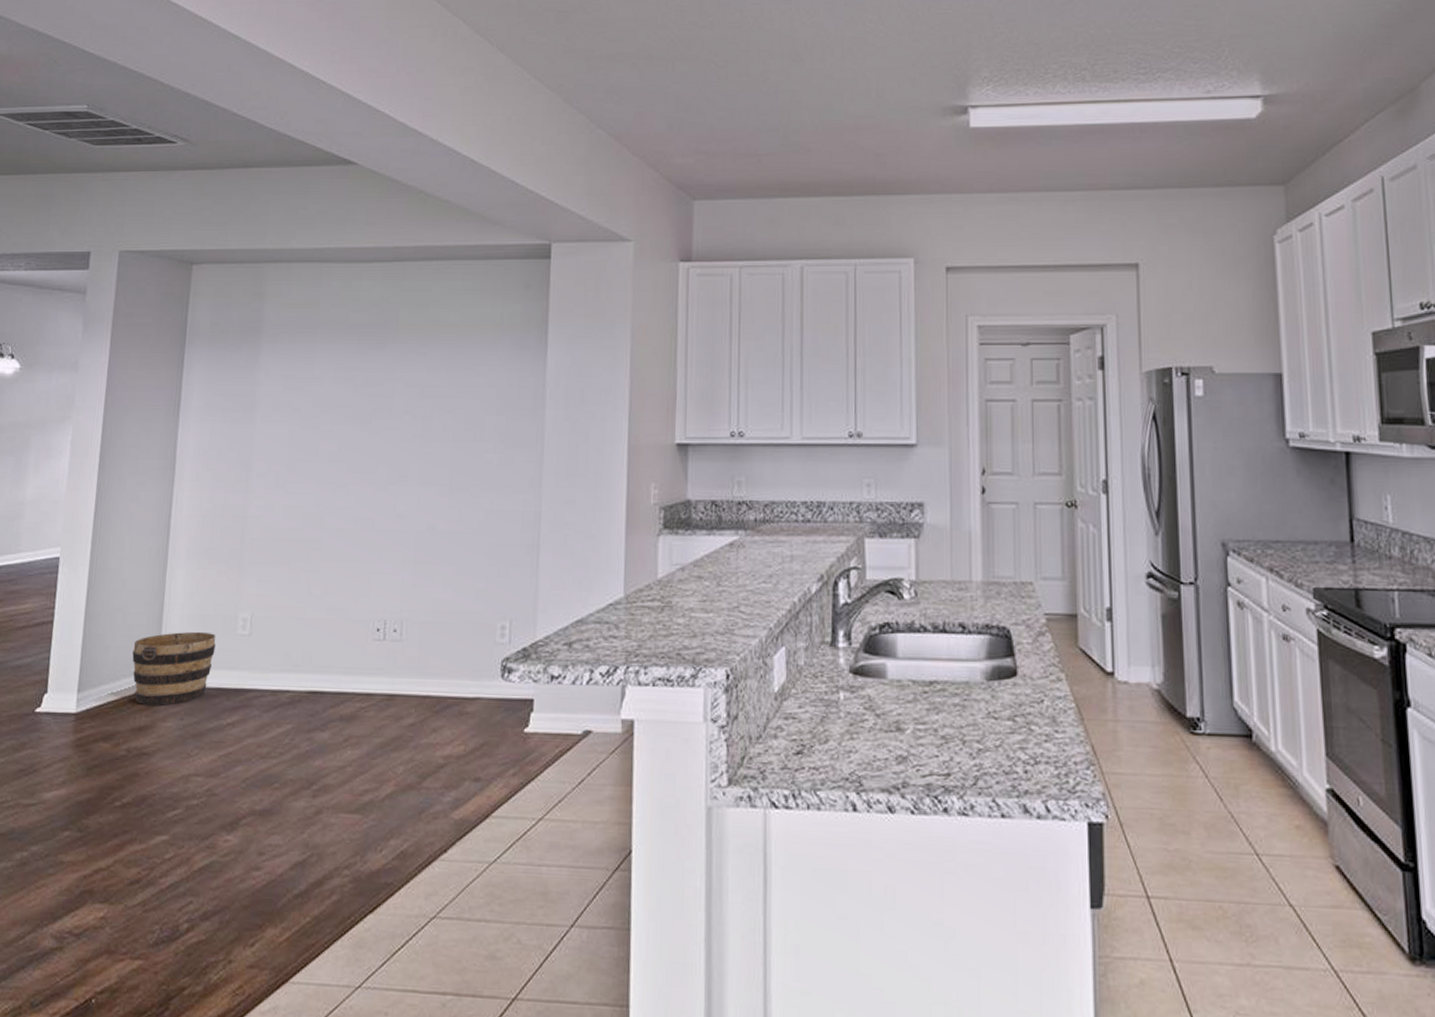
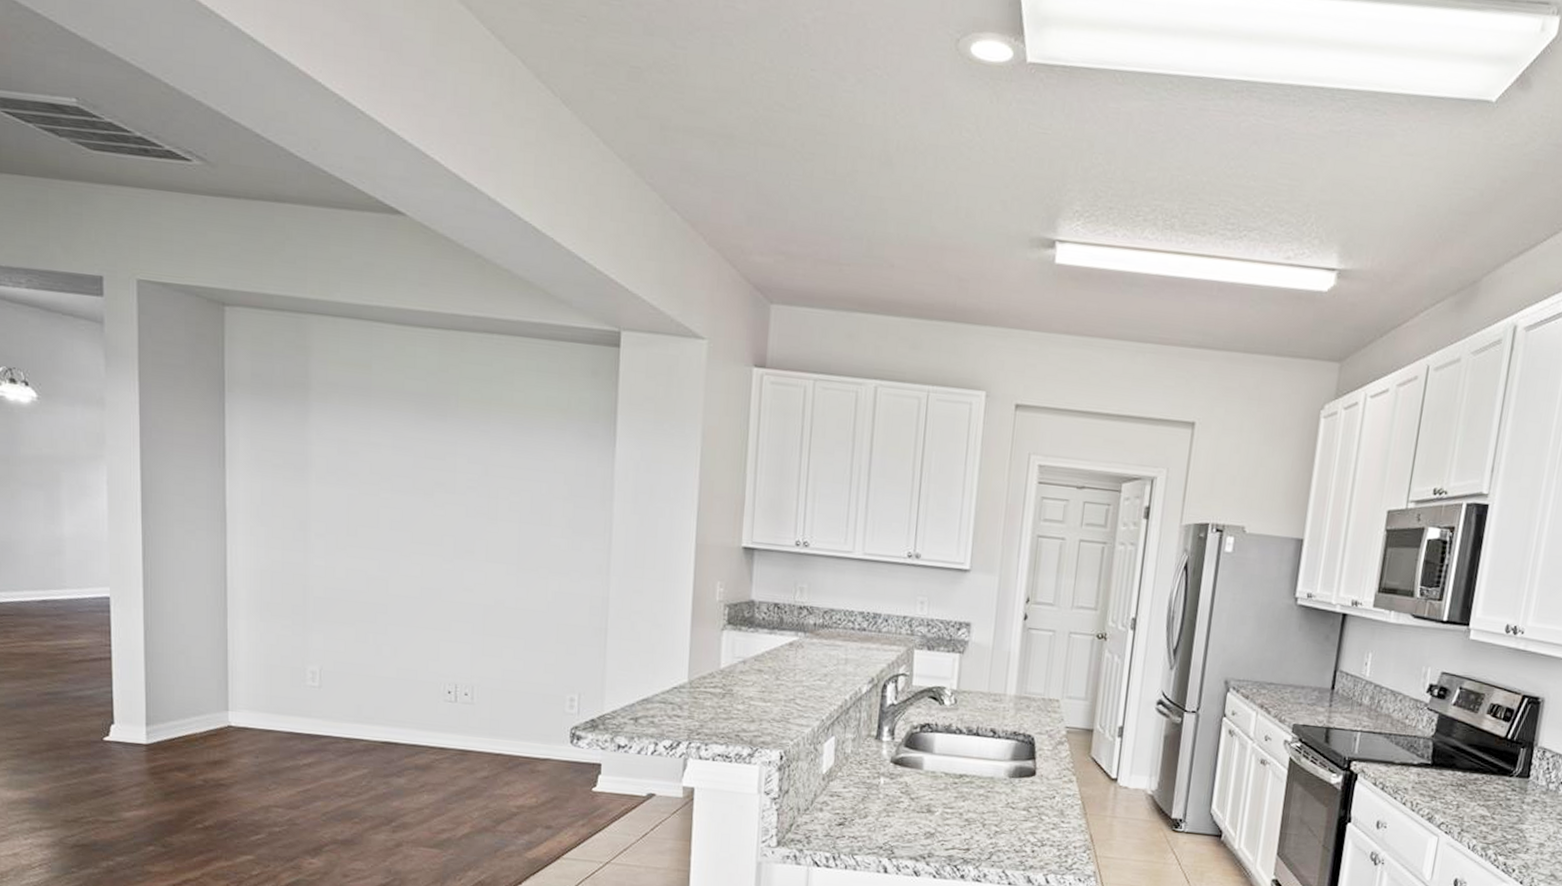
bucket: present [132,631,216,706] -> none [200,678,286,744]

